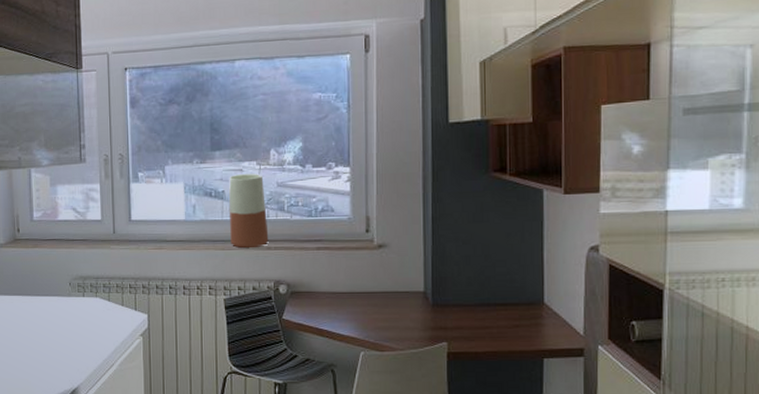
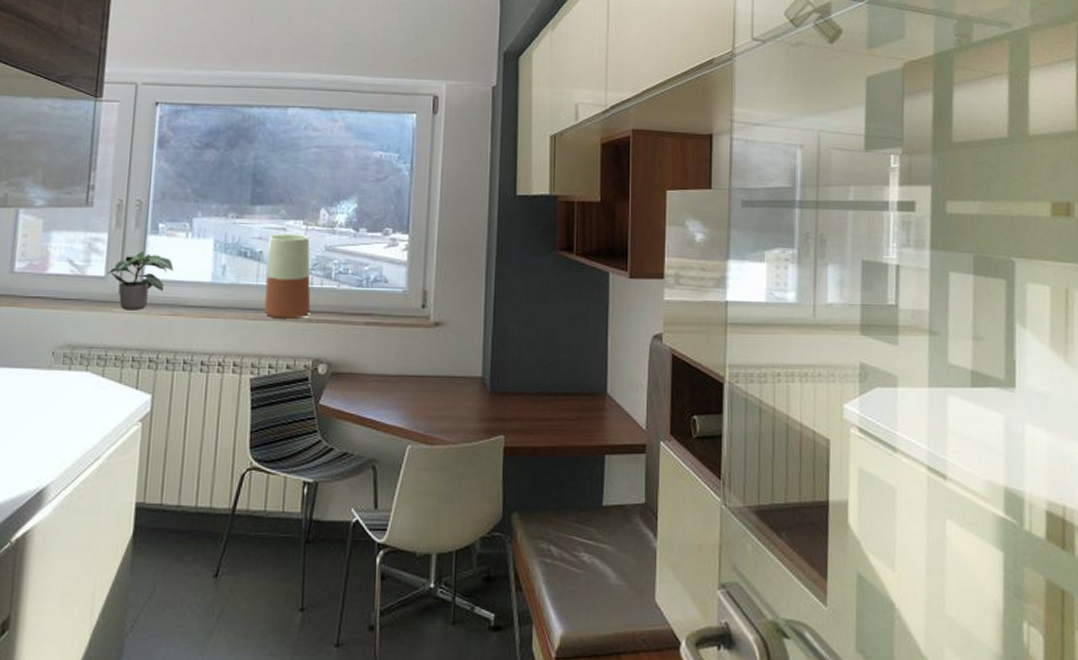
potted plant: none [103,196,154,247] -> present [107,250,174,311]

